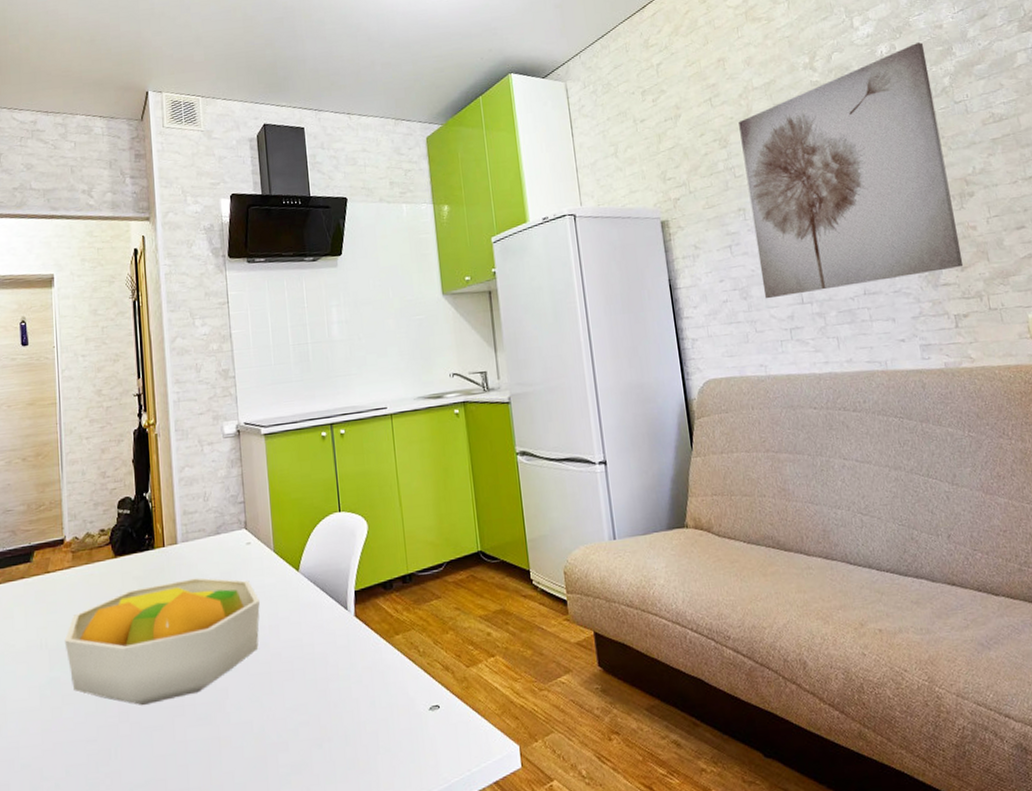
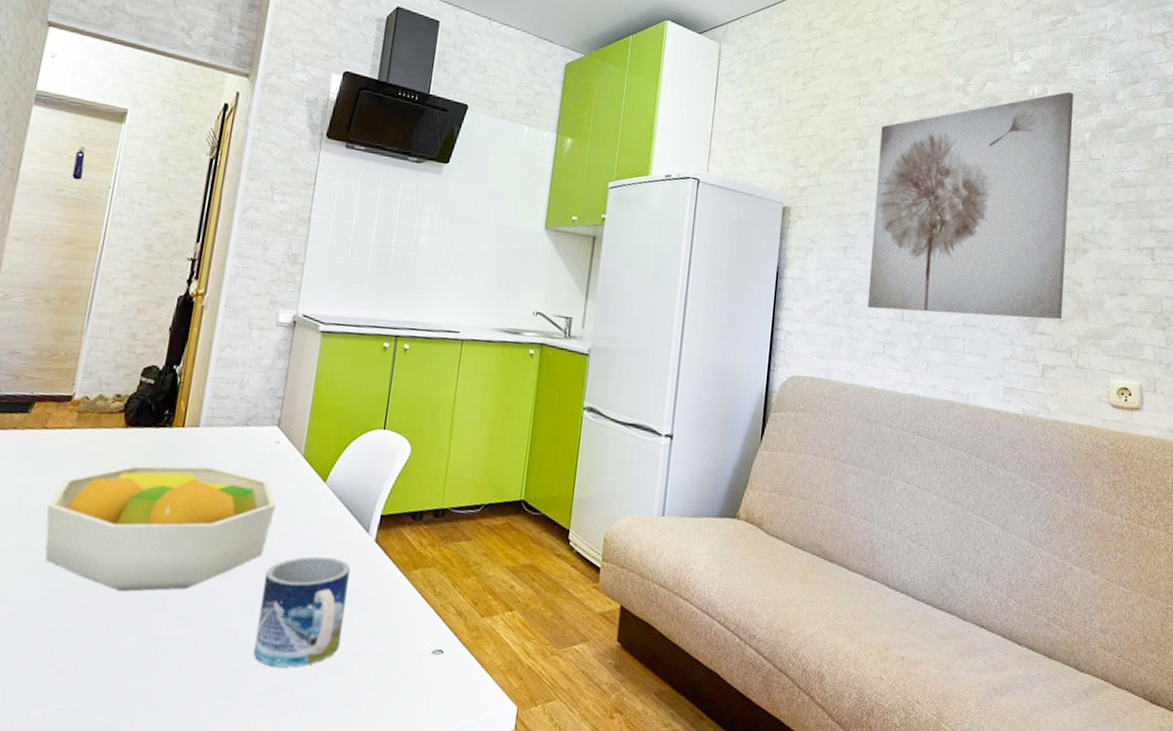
mug: none [264,638,345,749] -> present [253,556,350,668]

